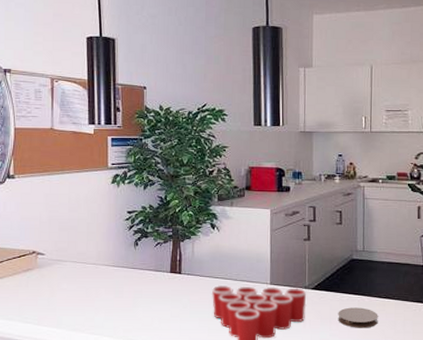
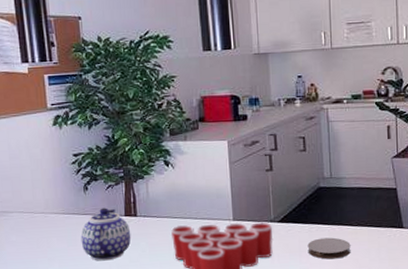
teapot: none [127,263,175,314] -> present [80,208,131,261]

